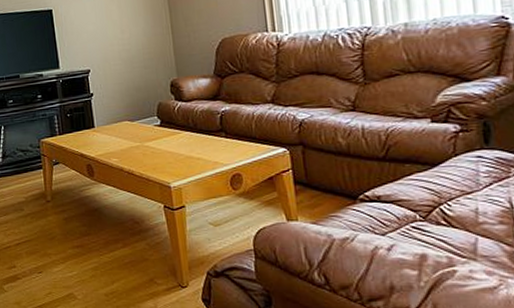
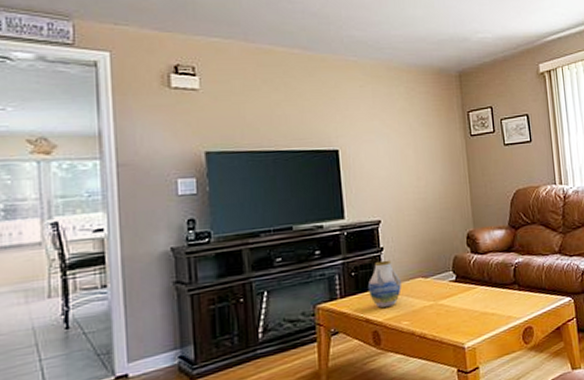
vase: none [81,104,110,146] -> present [367,260,401,309]

